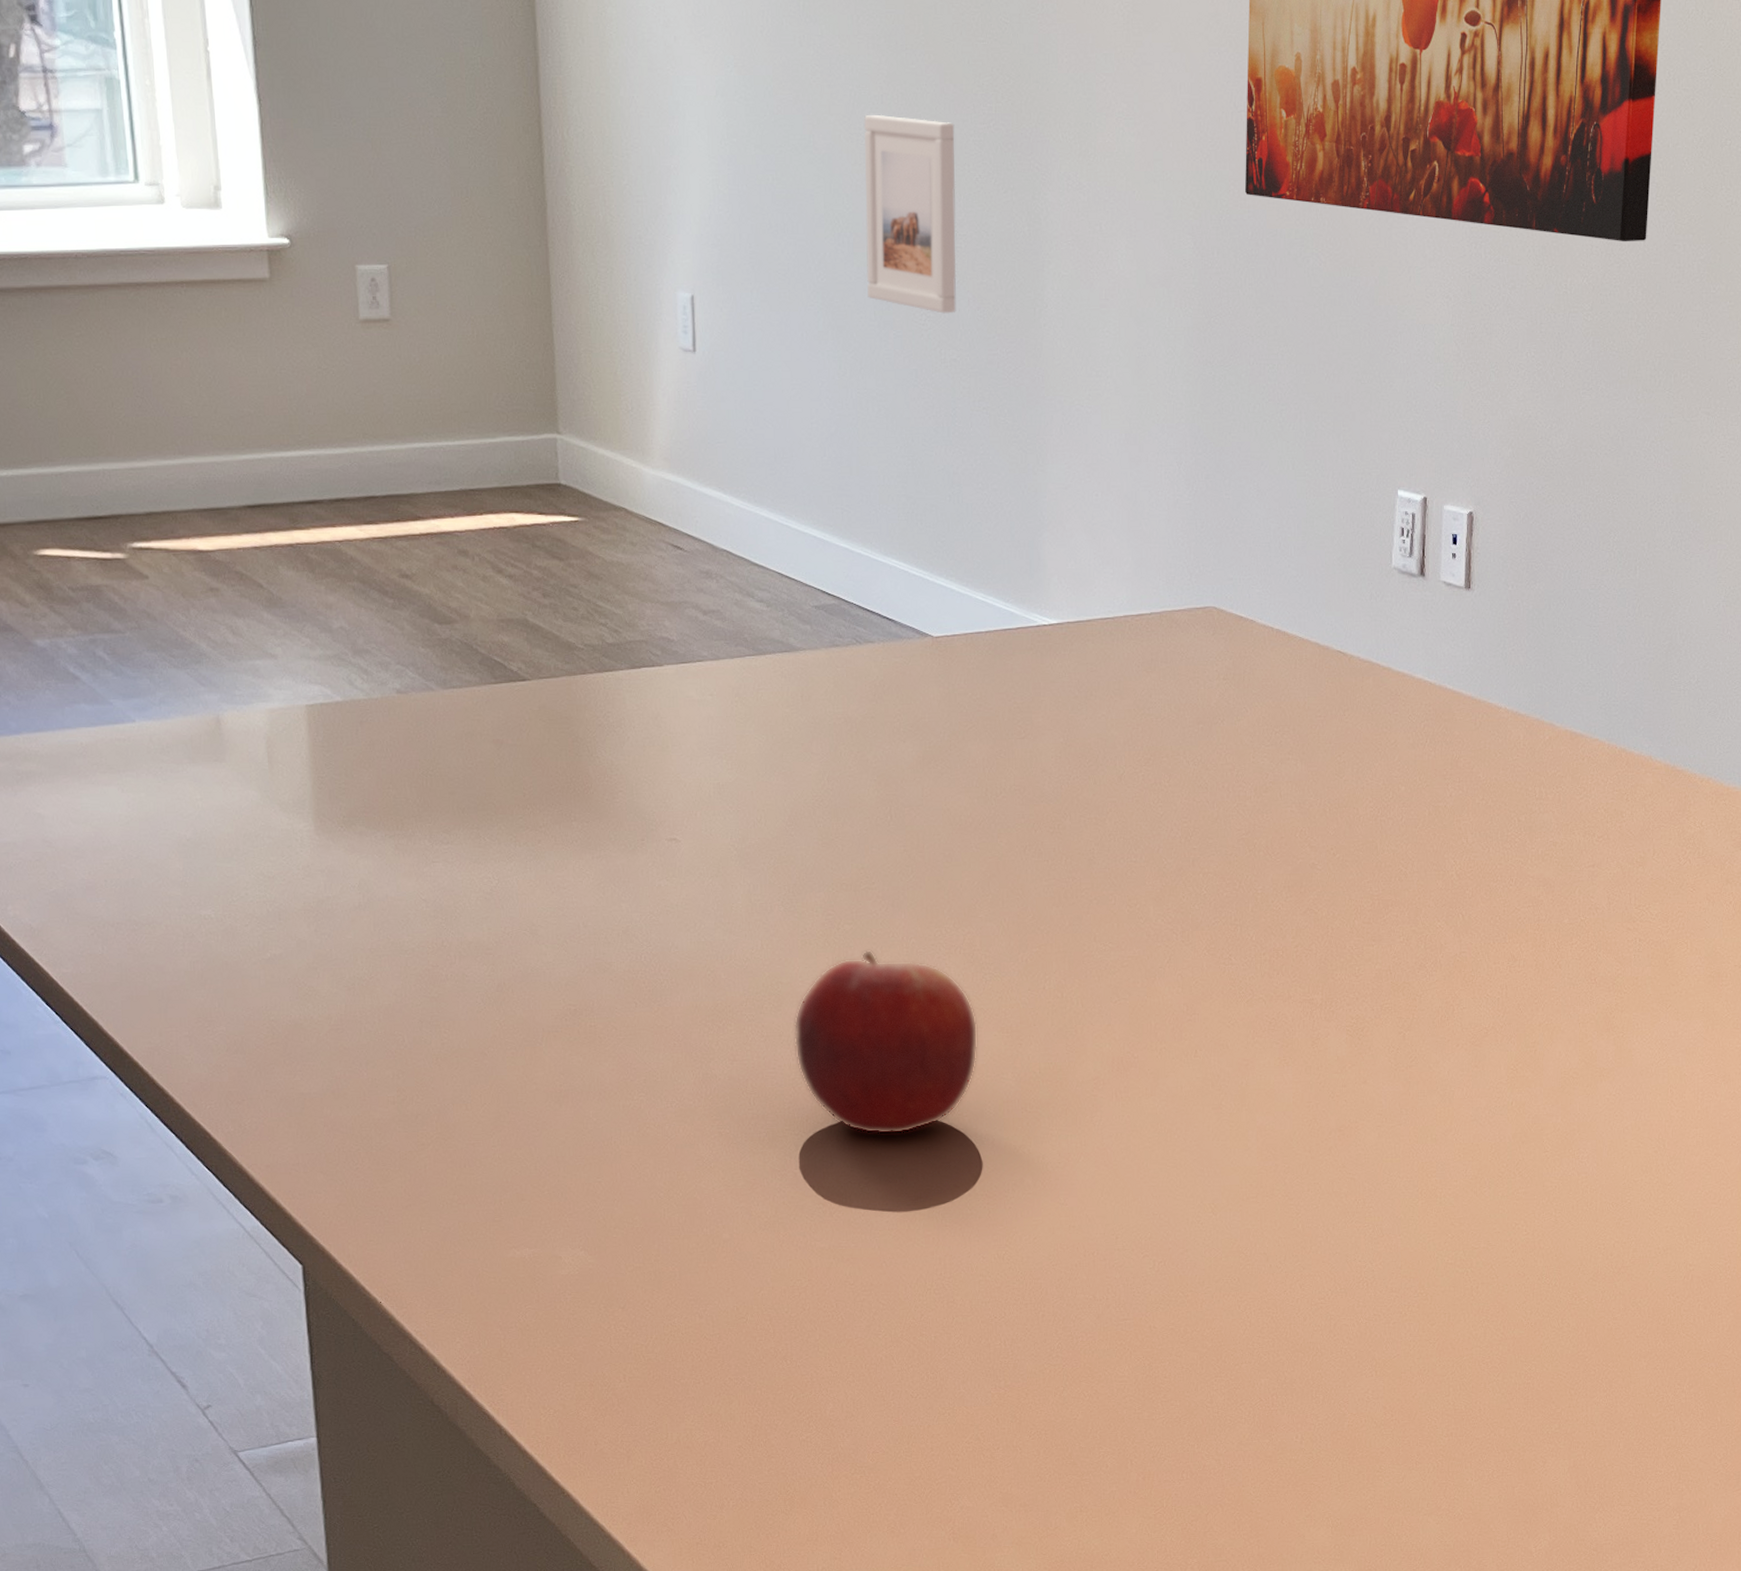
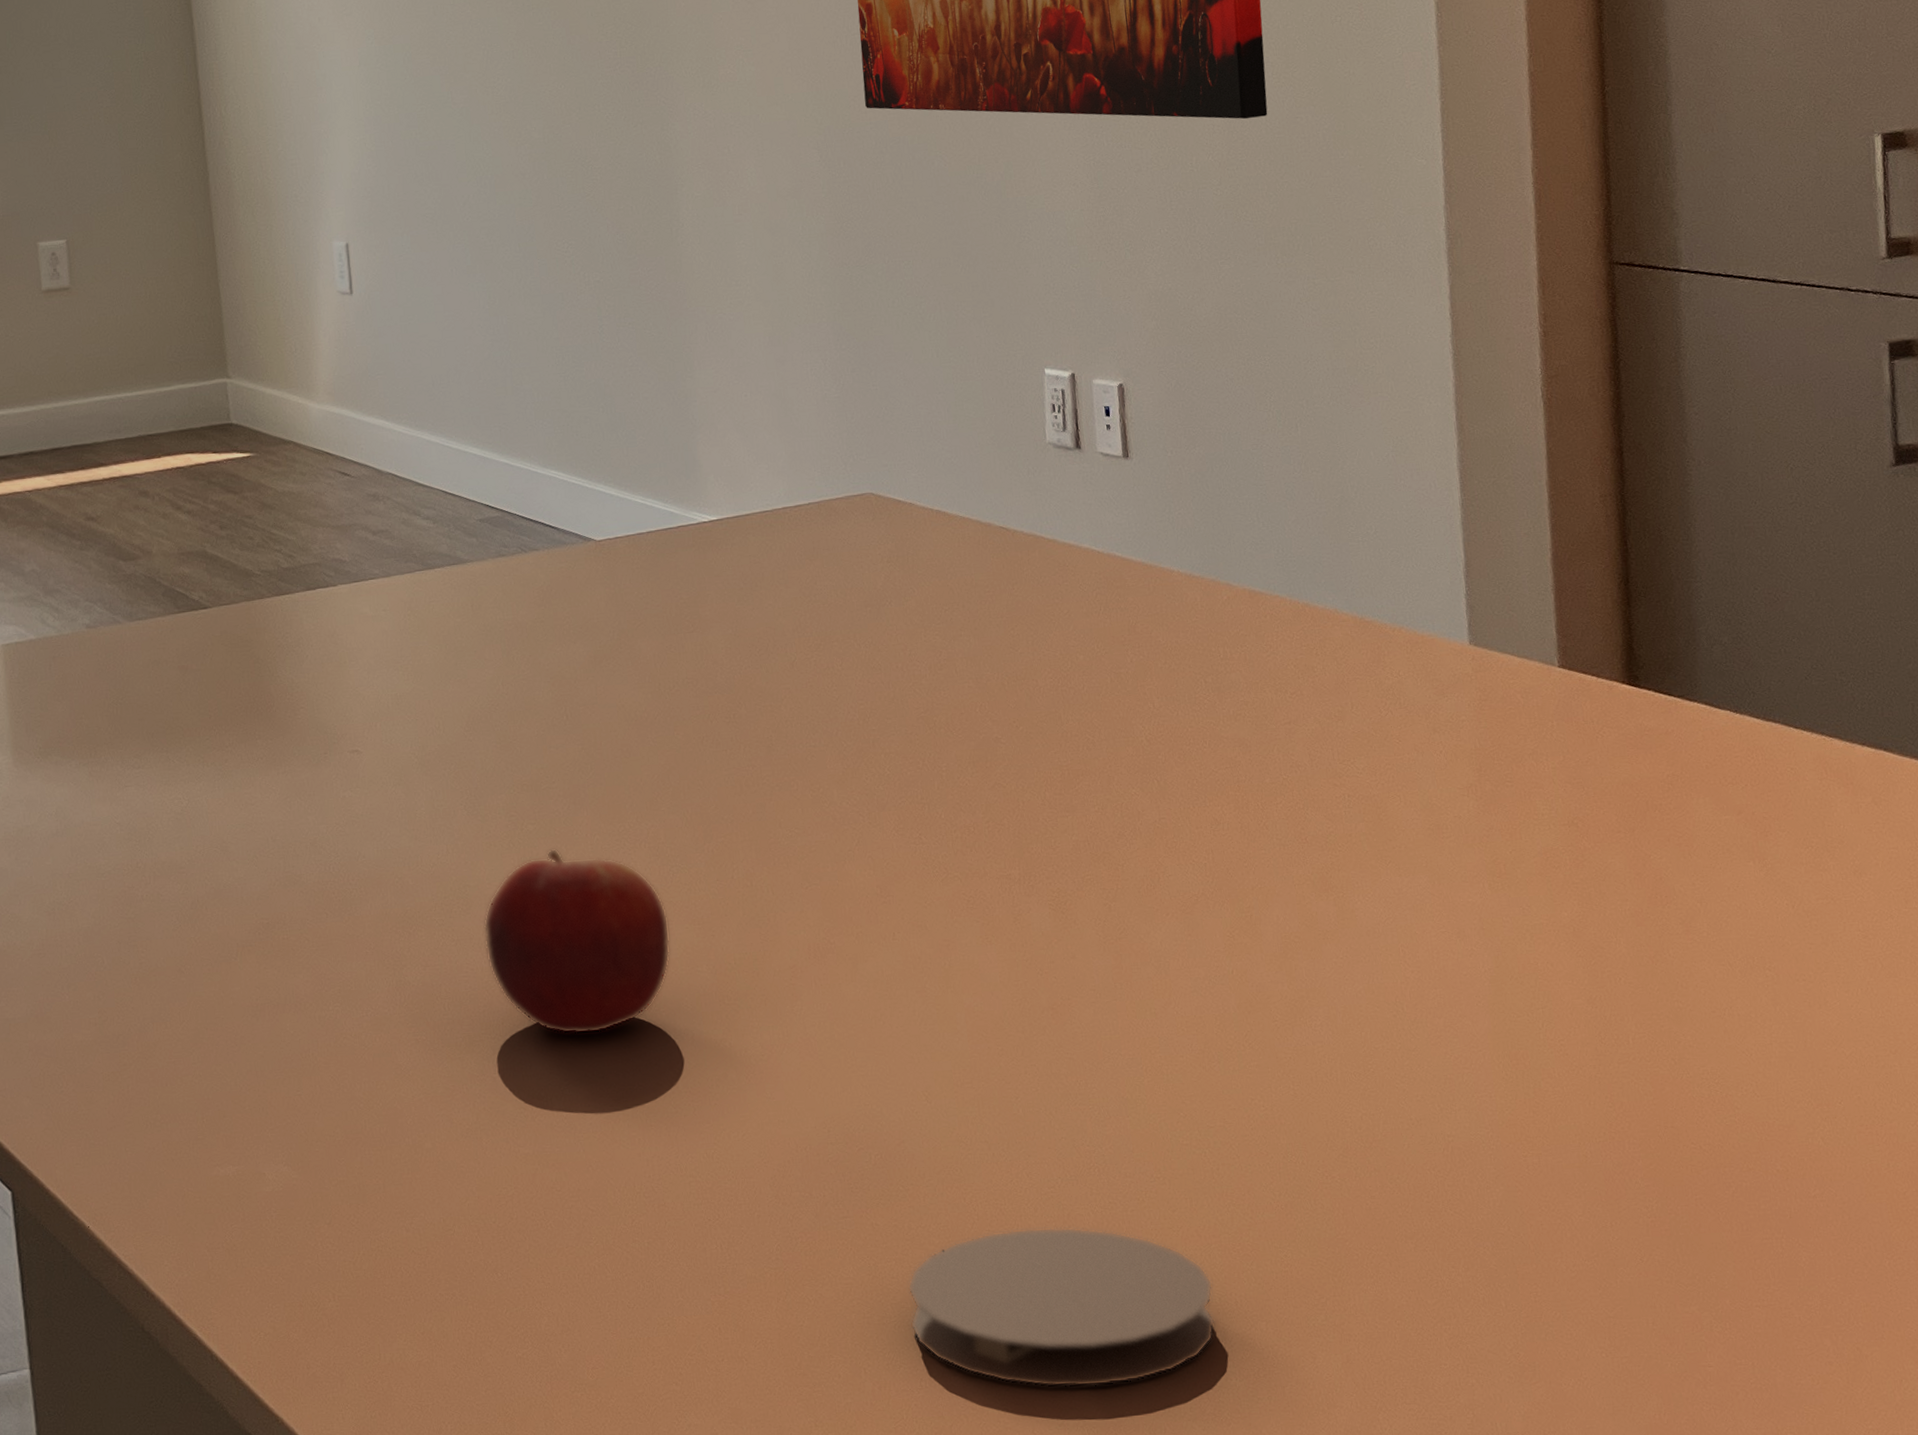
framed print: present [863,114,957,314] -> none [497,68,597,241]
coaster: none [1177,1335,1461,1483] -> present [907,1227,1216,1388]

